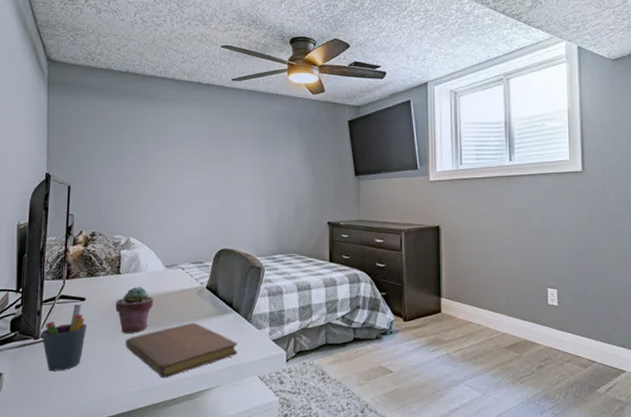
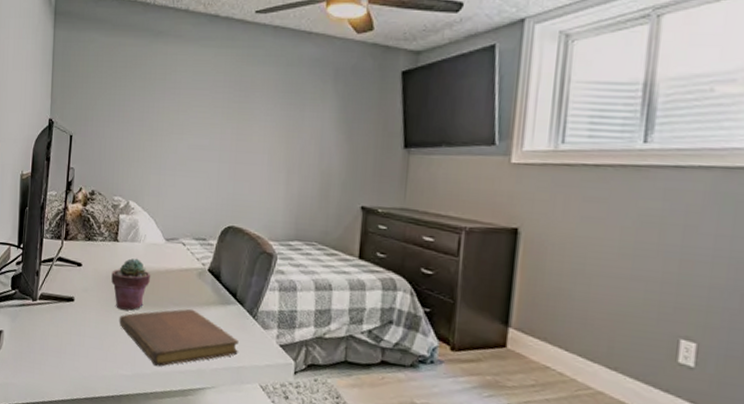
pen holder: present [41,305,87,371] -> none [39,269,83,339]

